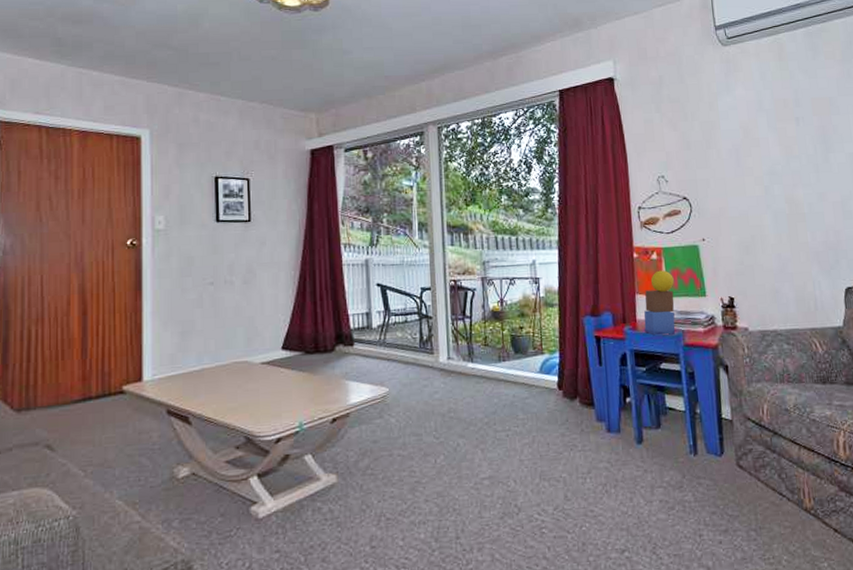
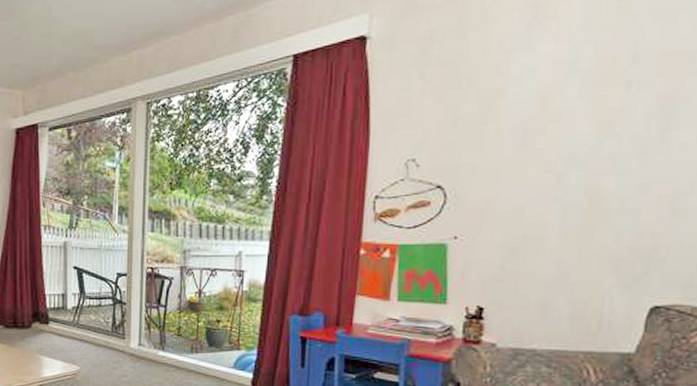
toy blocks: present [643,270,676,336] -> none [361,270,407,344]

